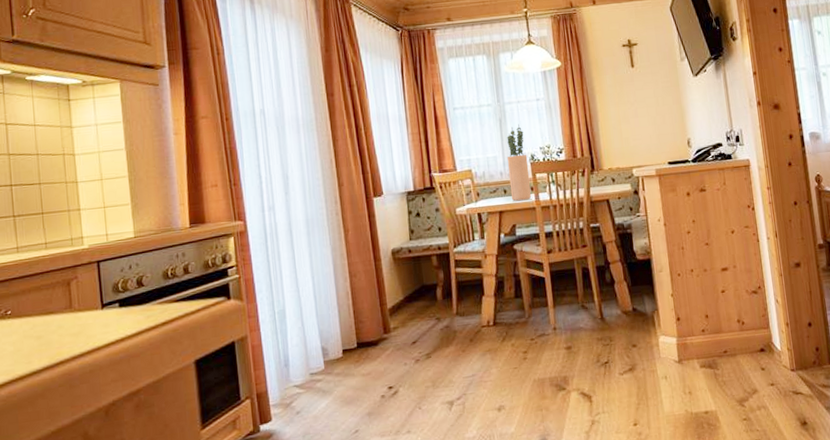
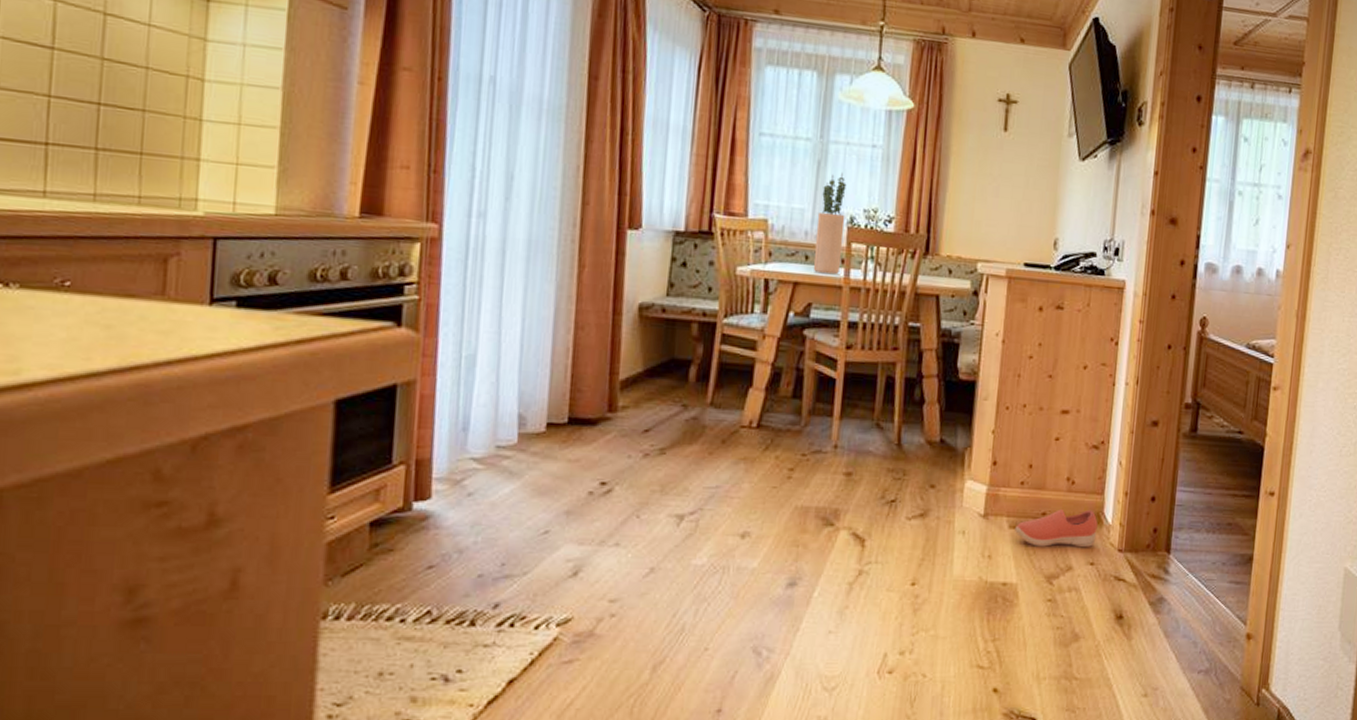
shoe: none [705,342,772,379] -> present [1015,509,1098,547]

